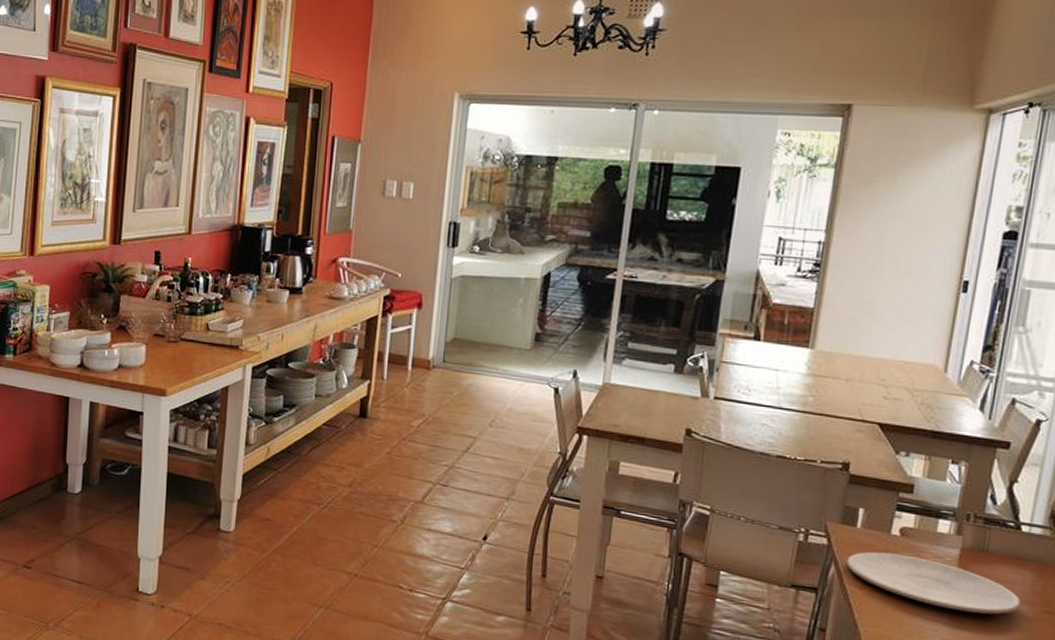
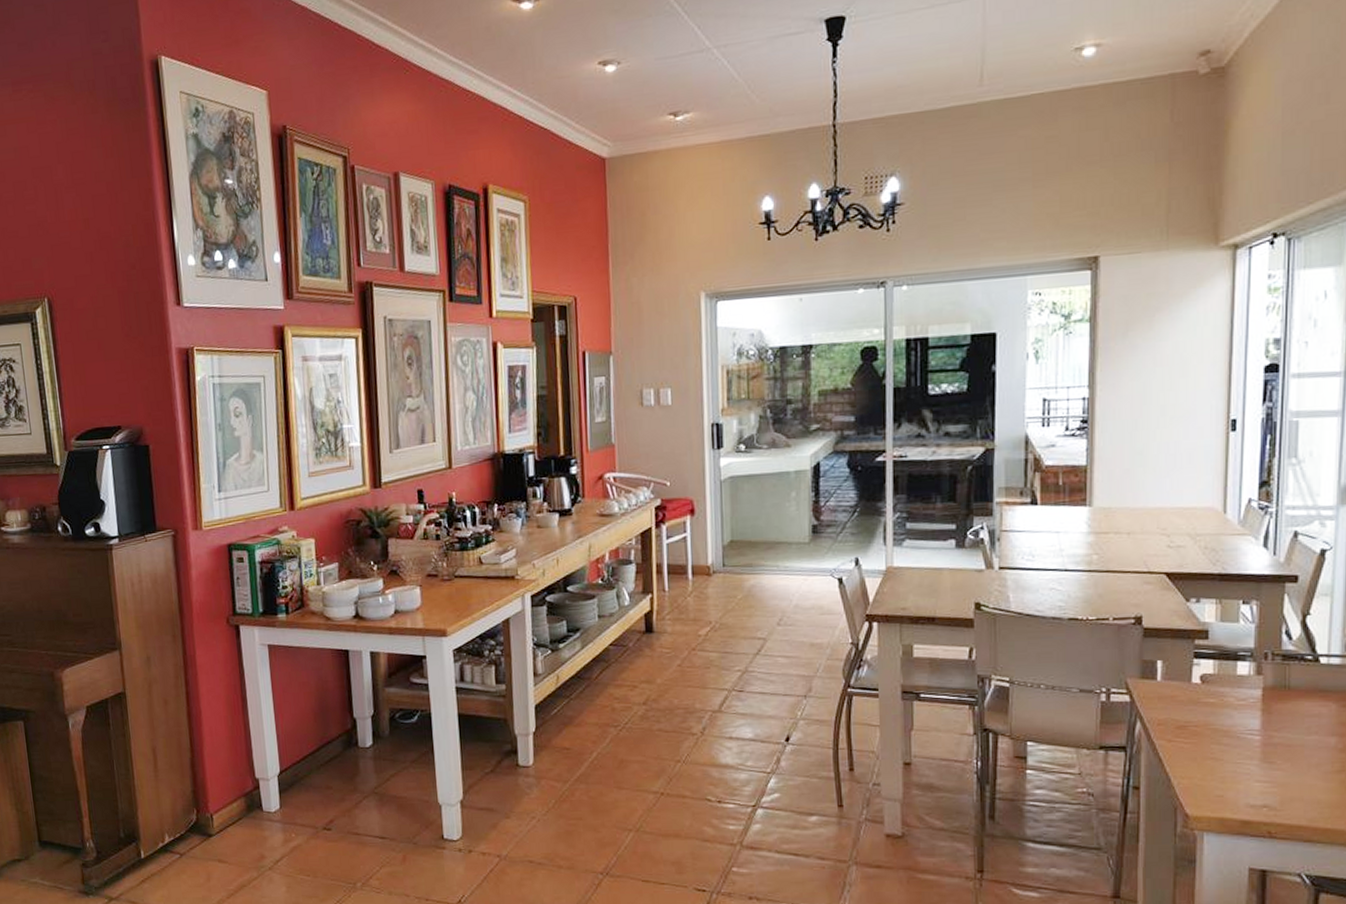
plate: present [846,551,1021,615] -> none [1151,701,1328,751]

